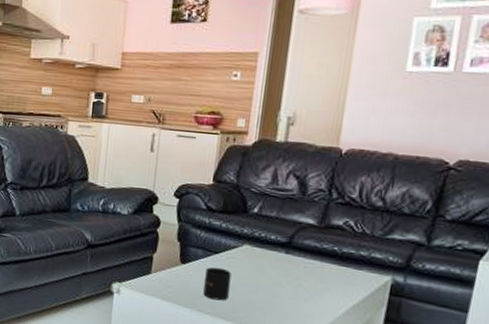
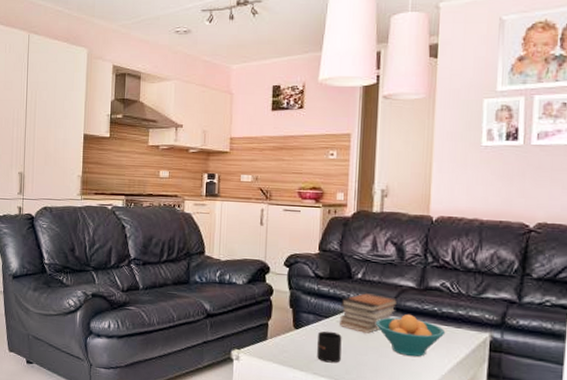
book stack: none [230,228,296,272] -> present [340,292,398,334]
fruit bowl: none [268,253,344,298] -> present [375,315,446,357]

